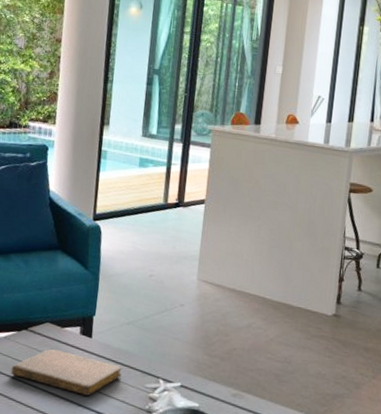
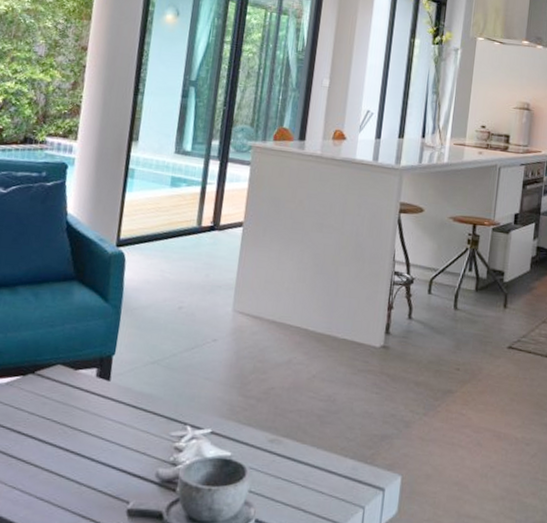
notebook: present [11,349,122,397] -> none [12,395,144,449]

